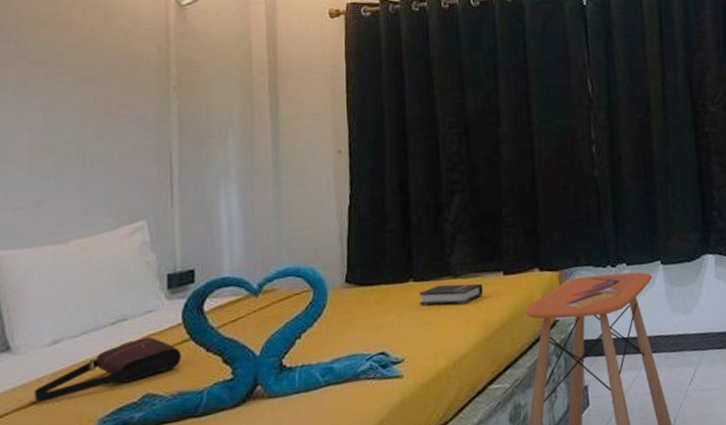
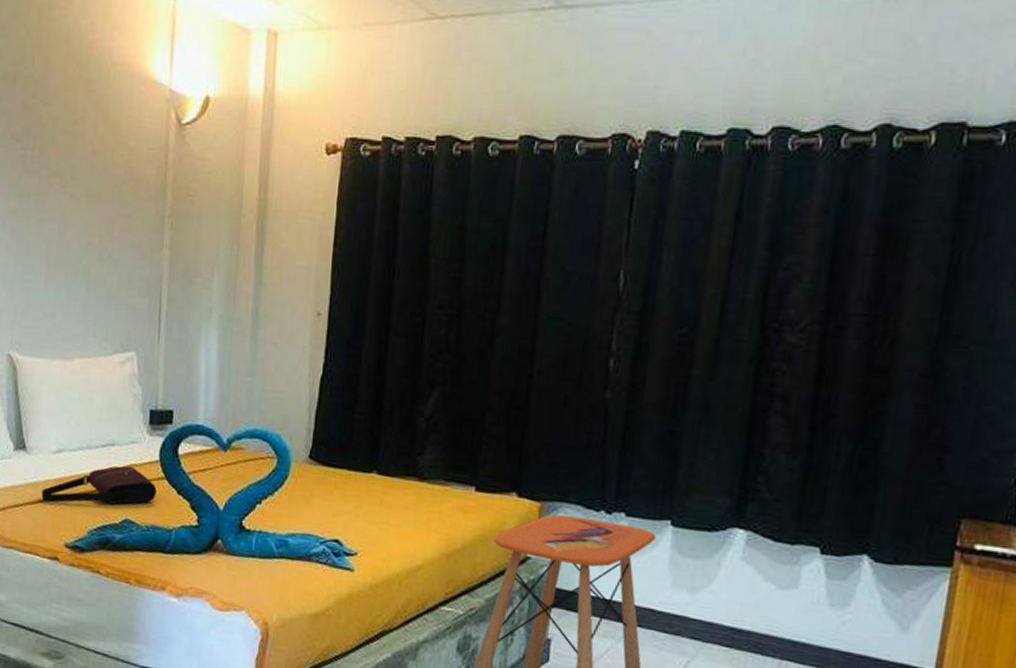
hardback book: present [419,283,484,306] -> none [380,484,451,512]

